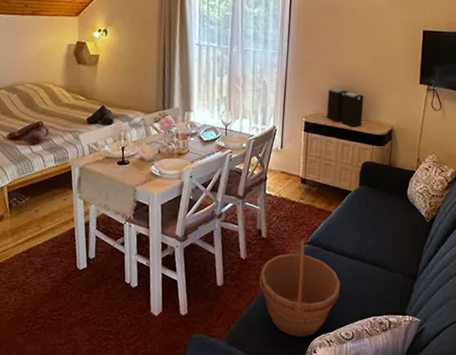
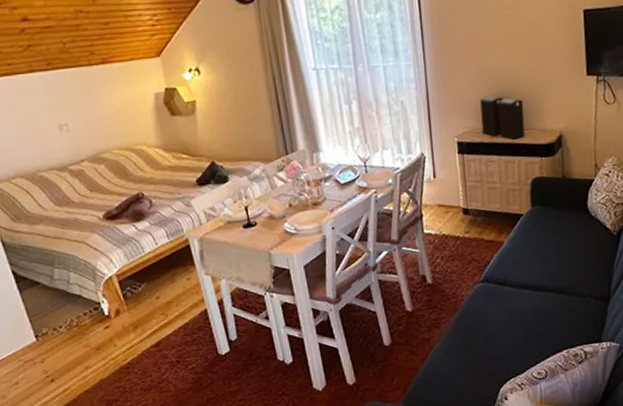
basket: present [259,240,341,337] -> none [431,279,525,386]

